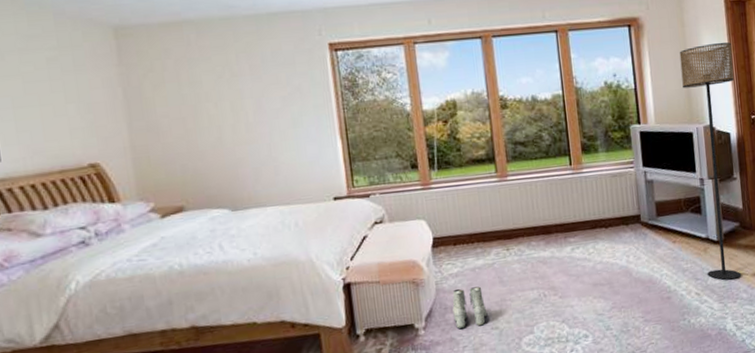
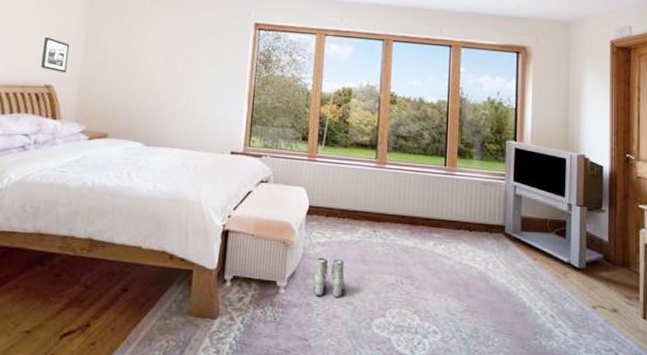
picture frame: none [71,105,112,146] -> present [41,36,70,73]
floor lamp: present [679,42,742,280] -> none [561,81,613,310]

